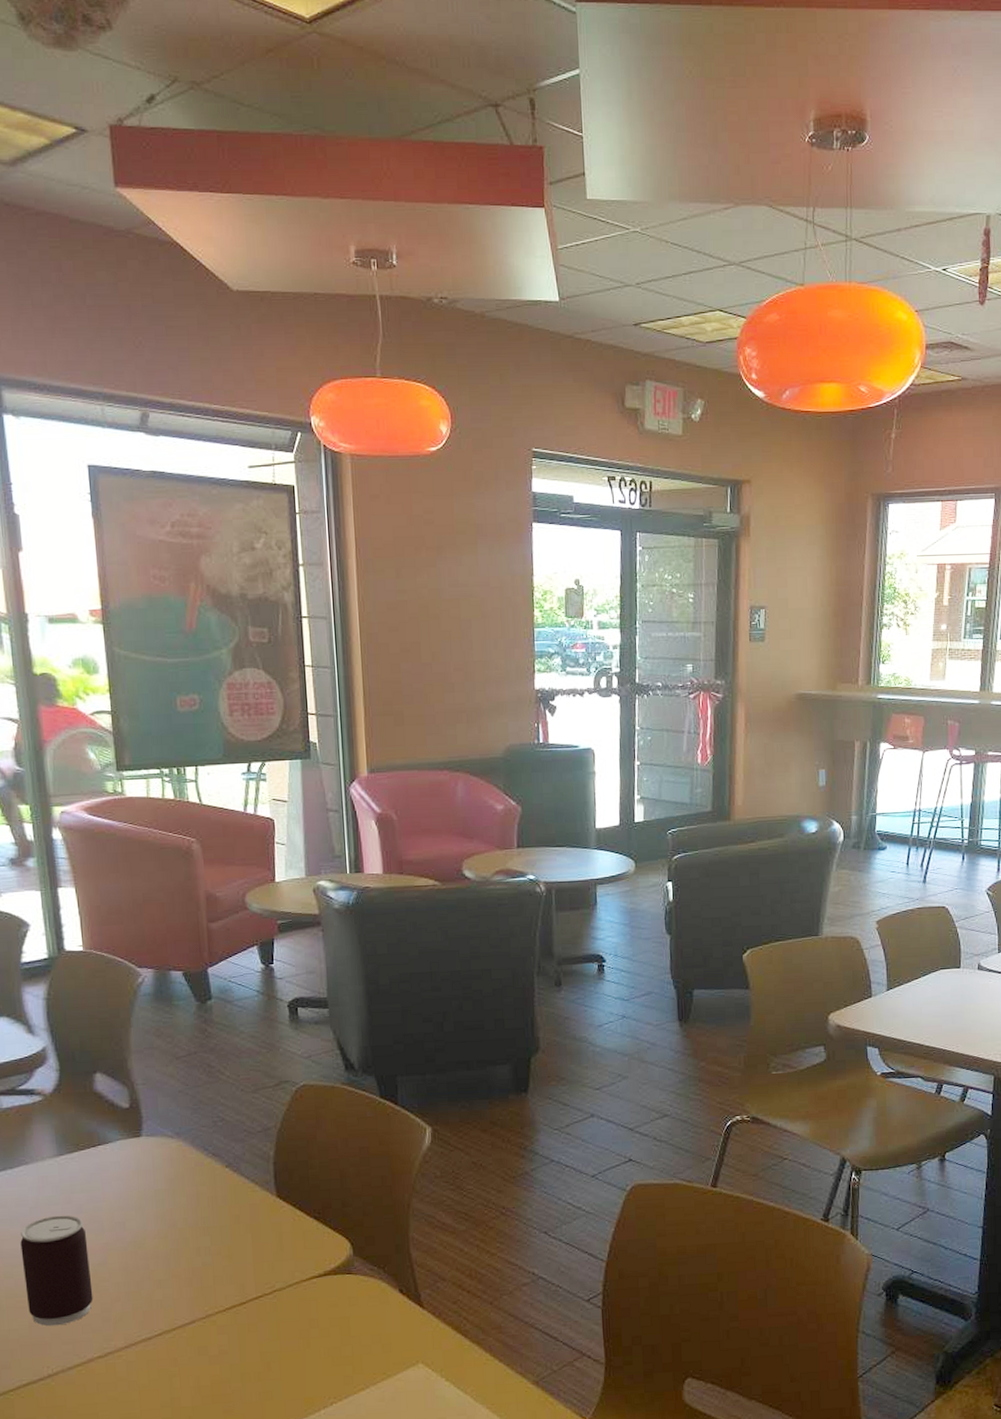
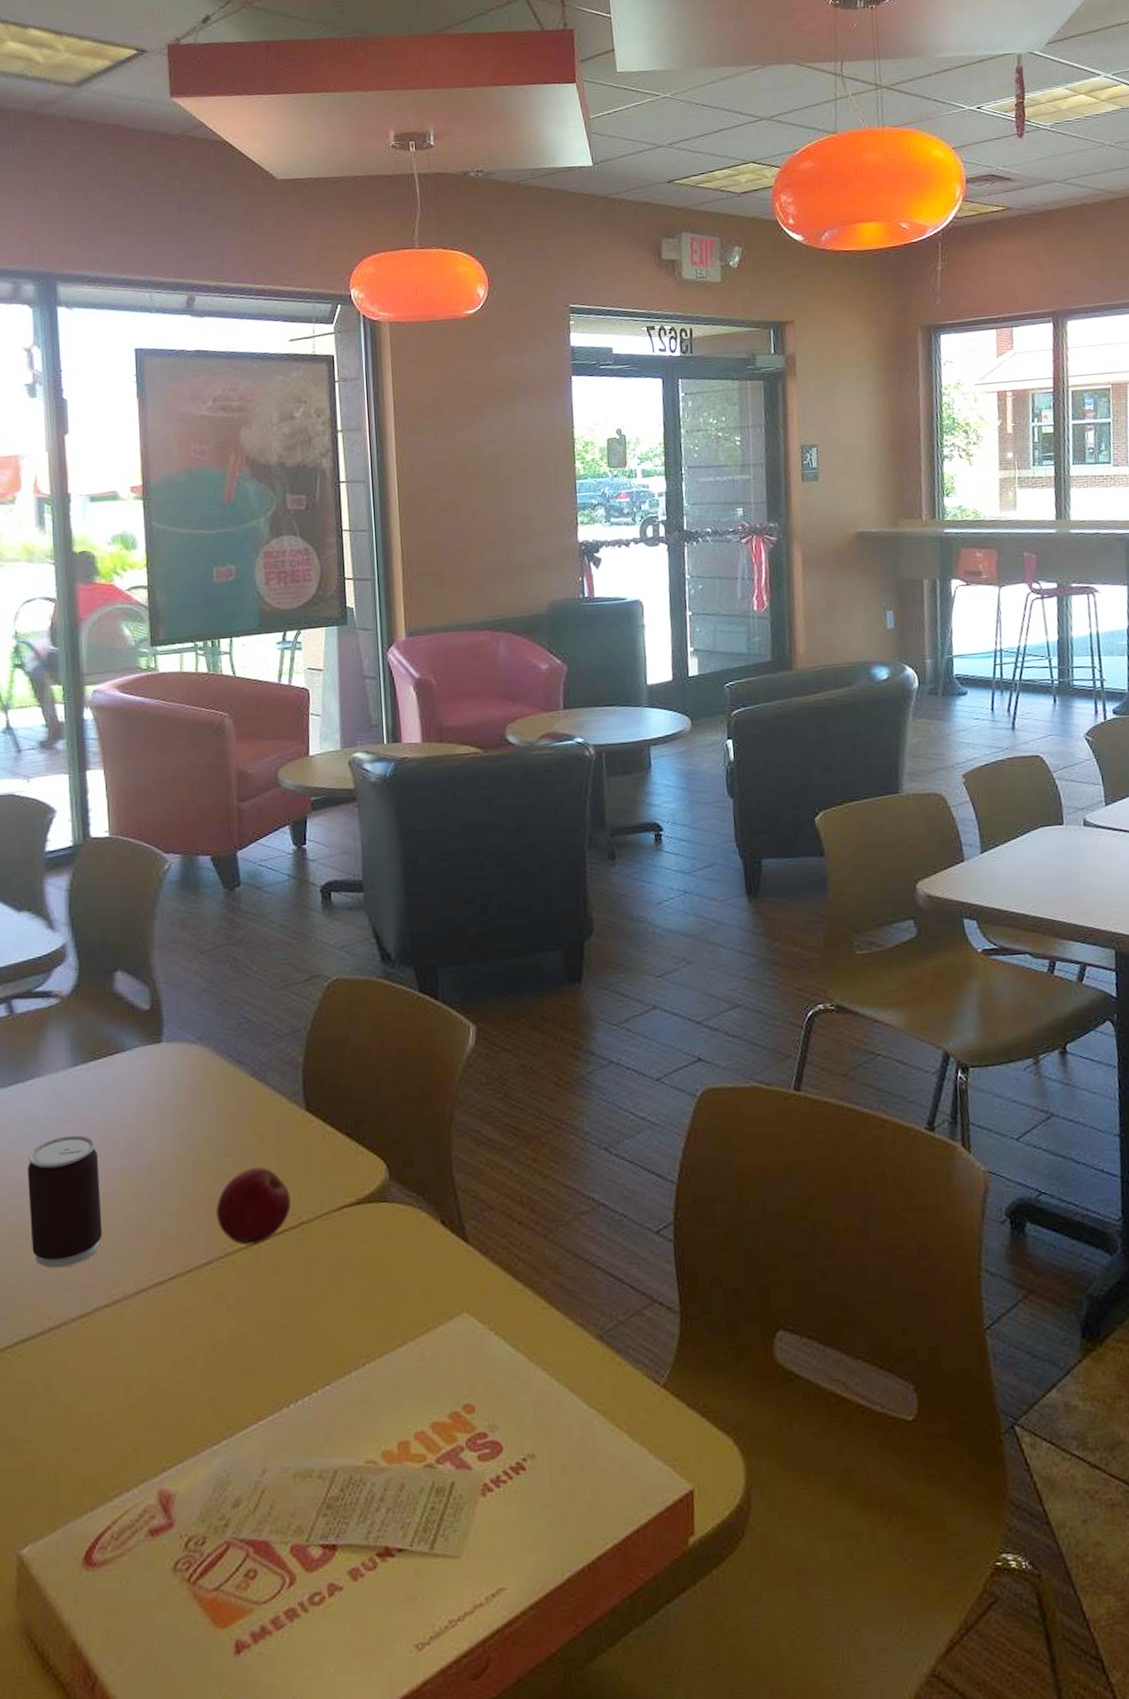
apple: none [197,1244,265,1309] -> present [217,1167,291,1246]

